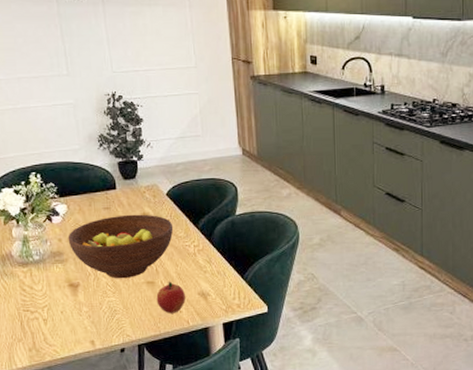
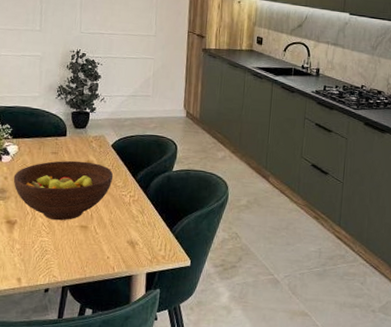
apple: present [156,281,185,314] -> none [86,227,115,259]

